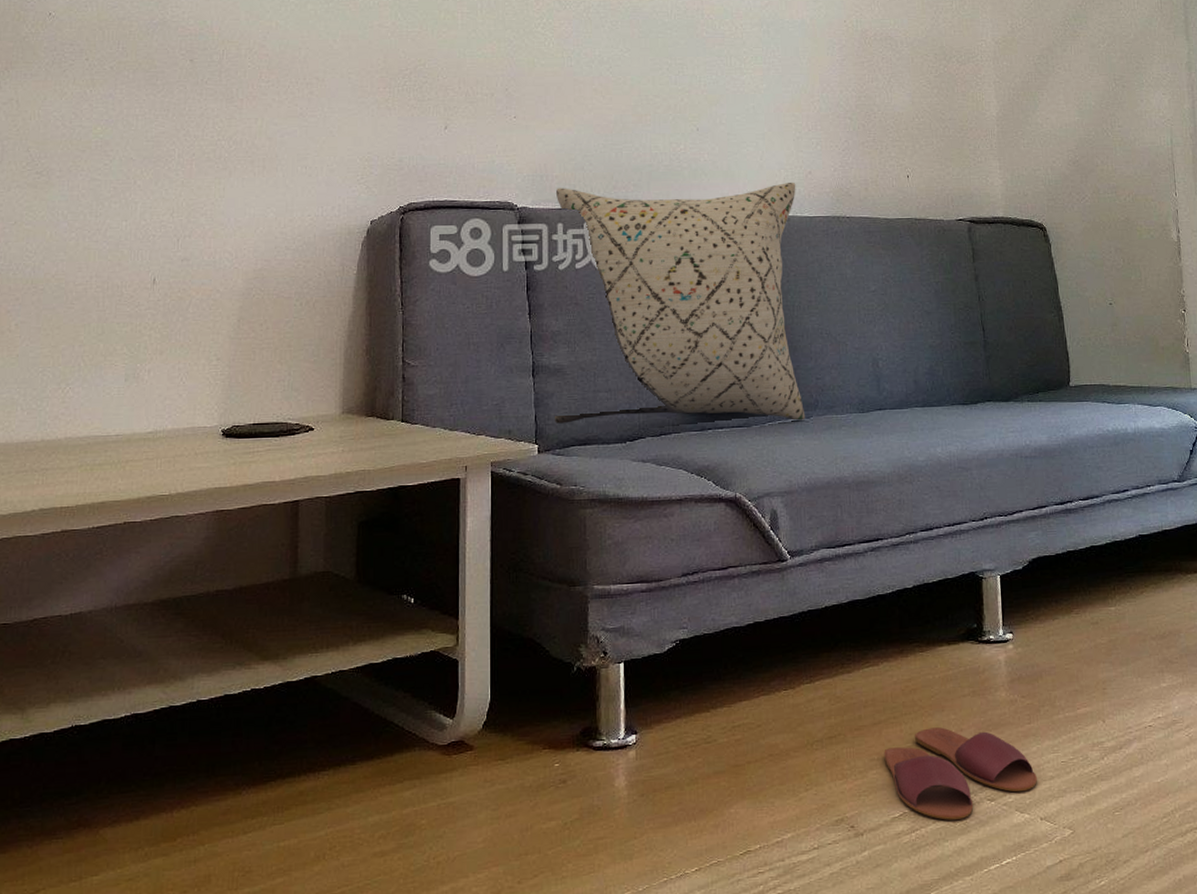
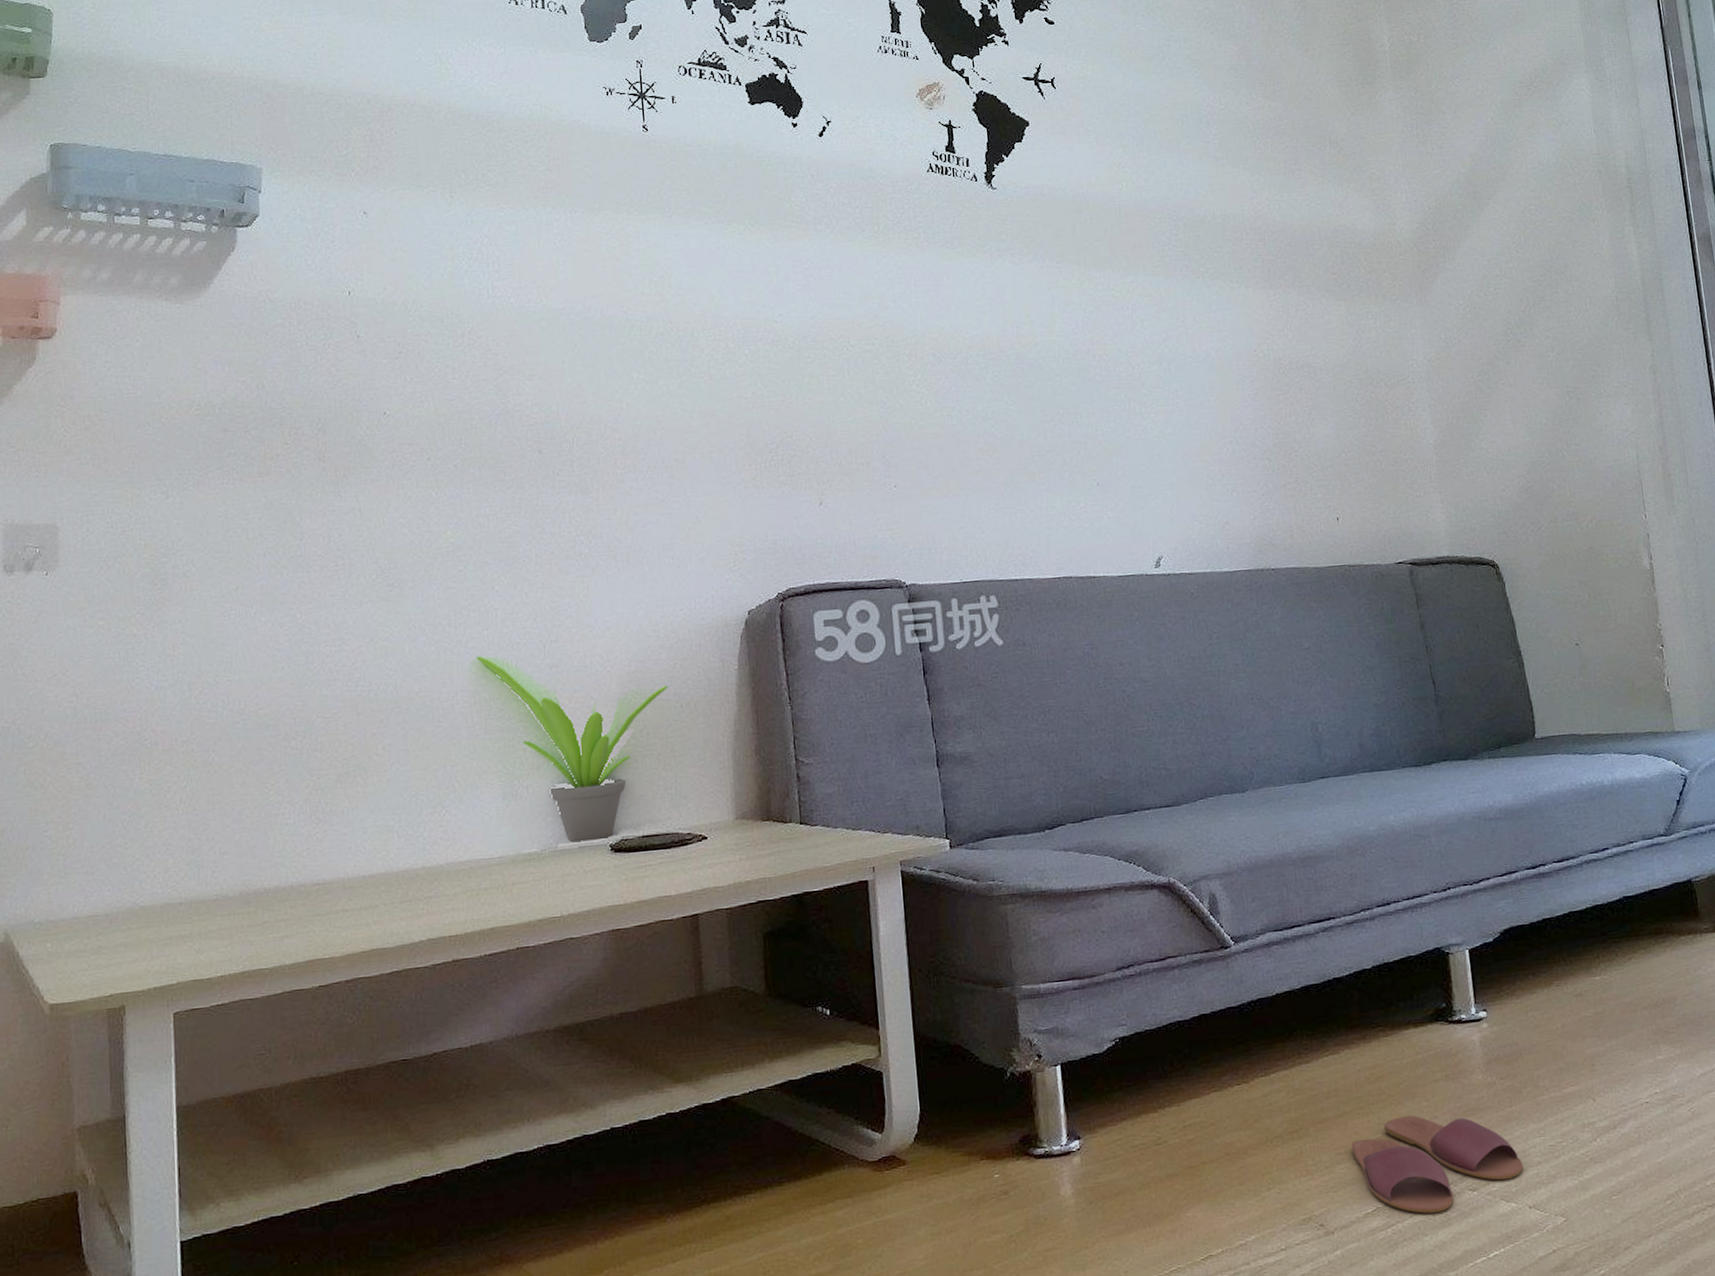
potted plant: none [112,244,291,426] -> present [476,655,669,843]
pillow: present [554,182,806,424] -> none [946,534,1241,816]

